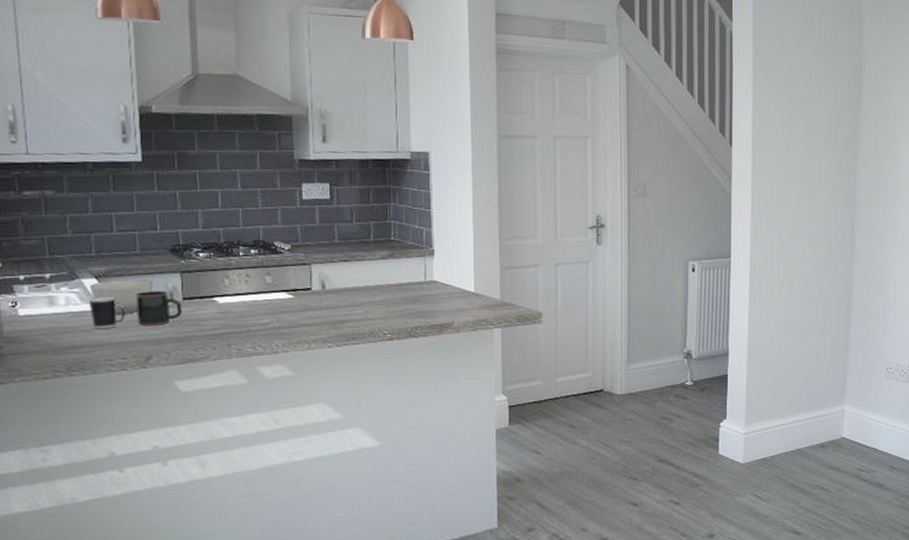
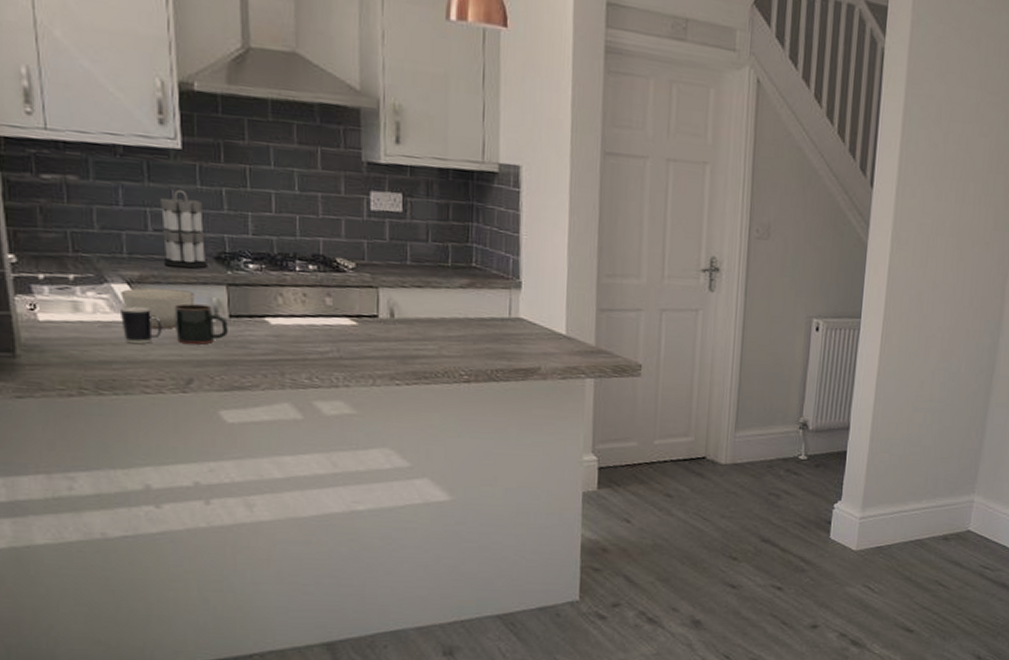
spice rack: none [123,195,164,261] -> present [159,189,207,269]

